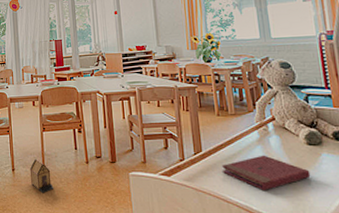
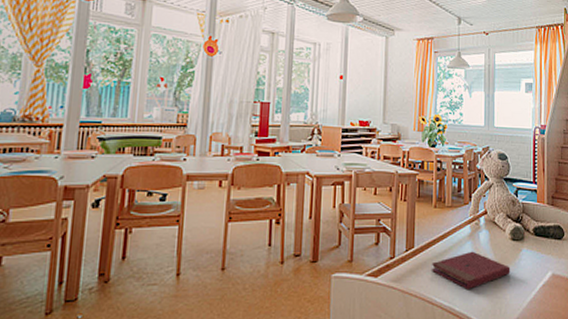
toy house: present [29,159,54,193] -> none [201,259,234,305]

